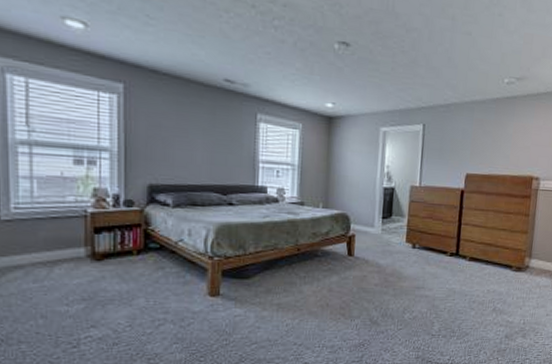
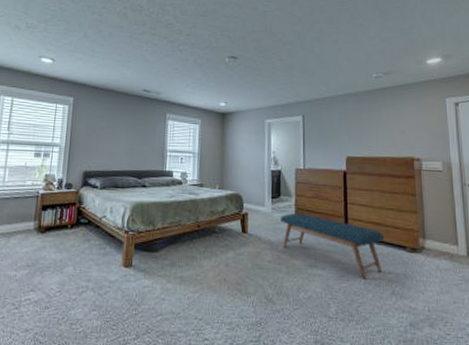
bench: none [389,234,494,298] -> present [280,212,385,279]

